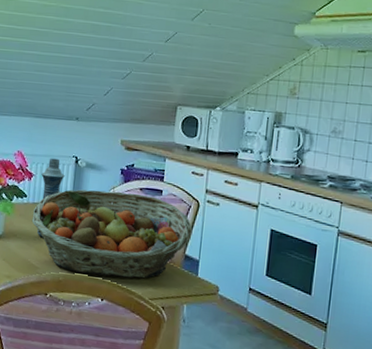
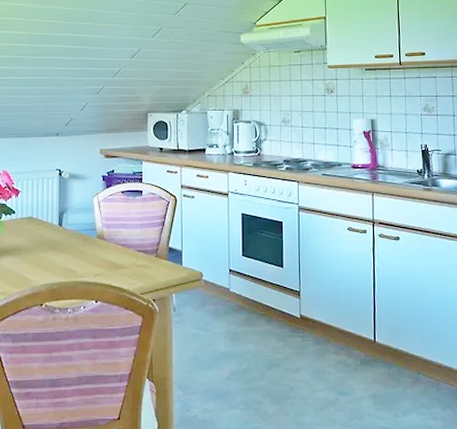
fruit basket: present [31,189,193,279] -> none [22,196,173,280]
bottle: present [37,158,65,238] -> none [27,173,50,250]

